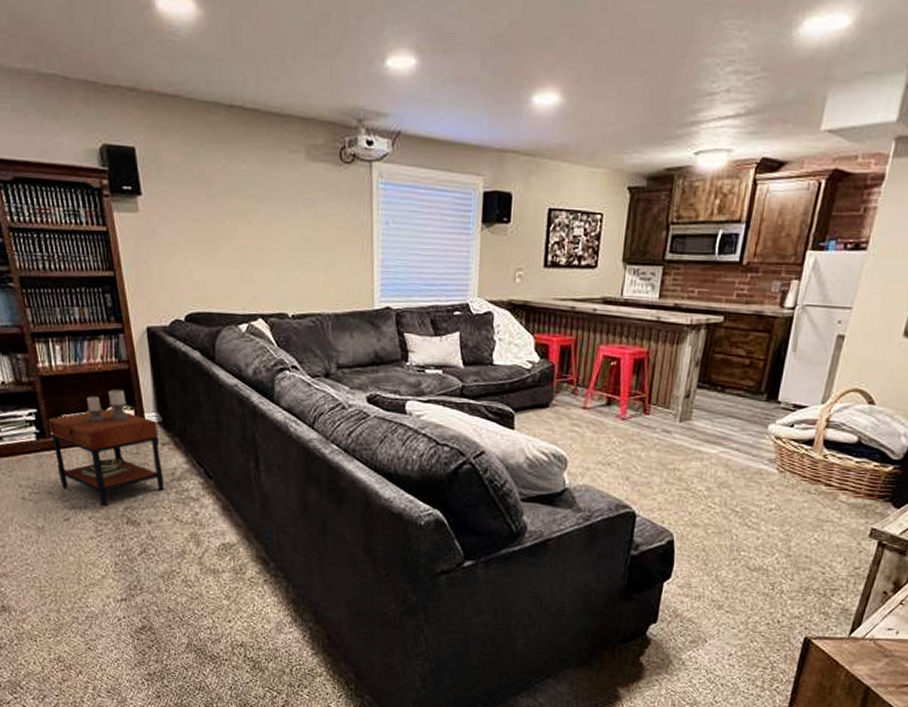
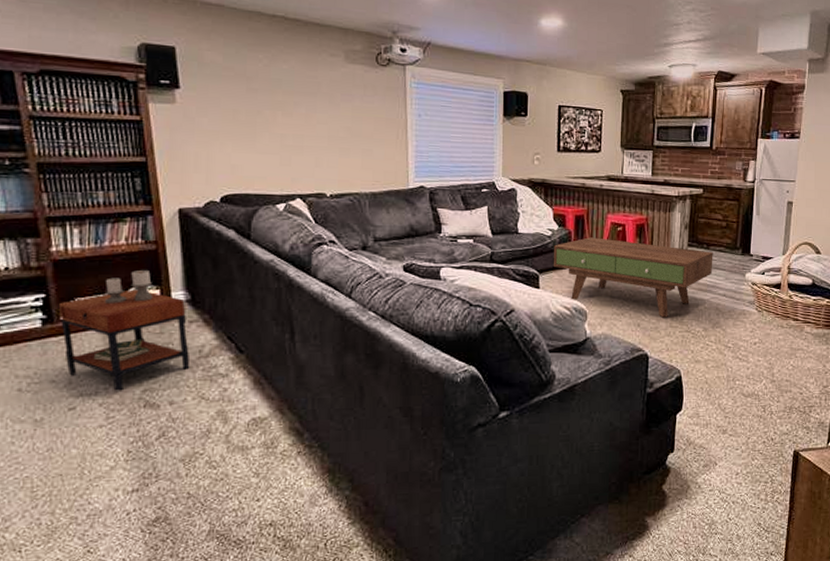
coffee table: none [531,372,729,472] -> present [553,237,713,318]

